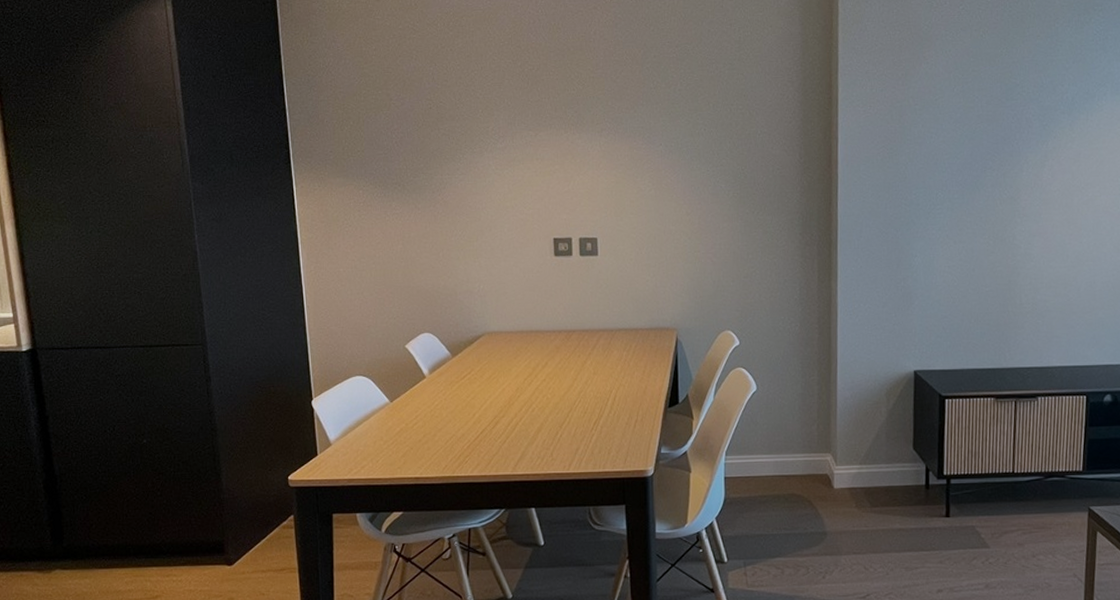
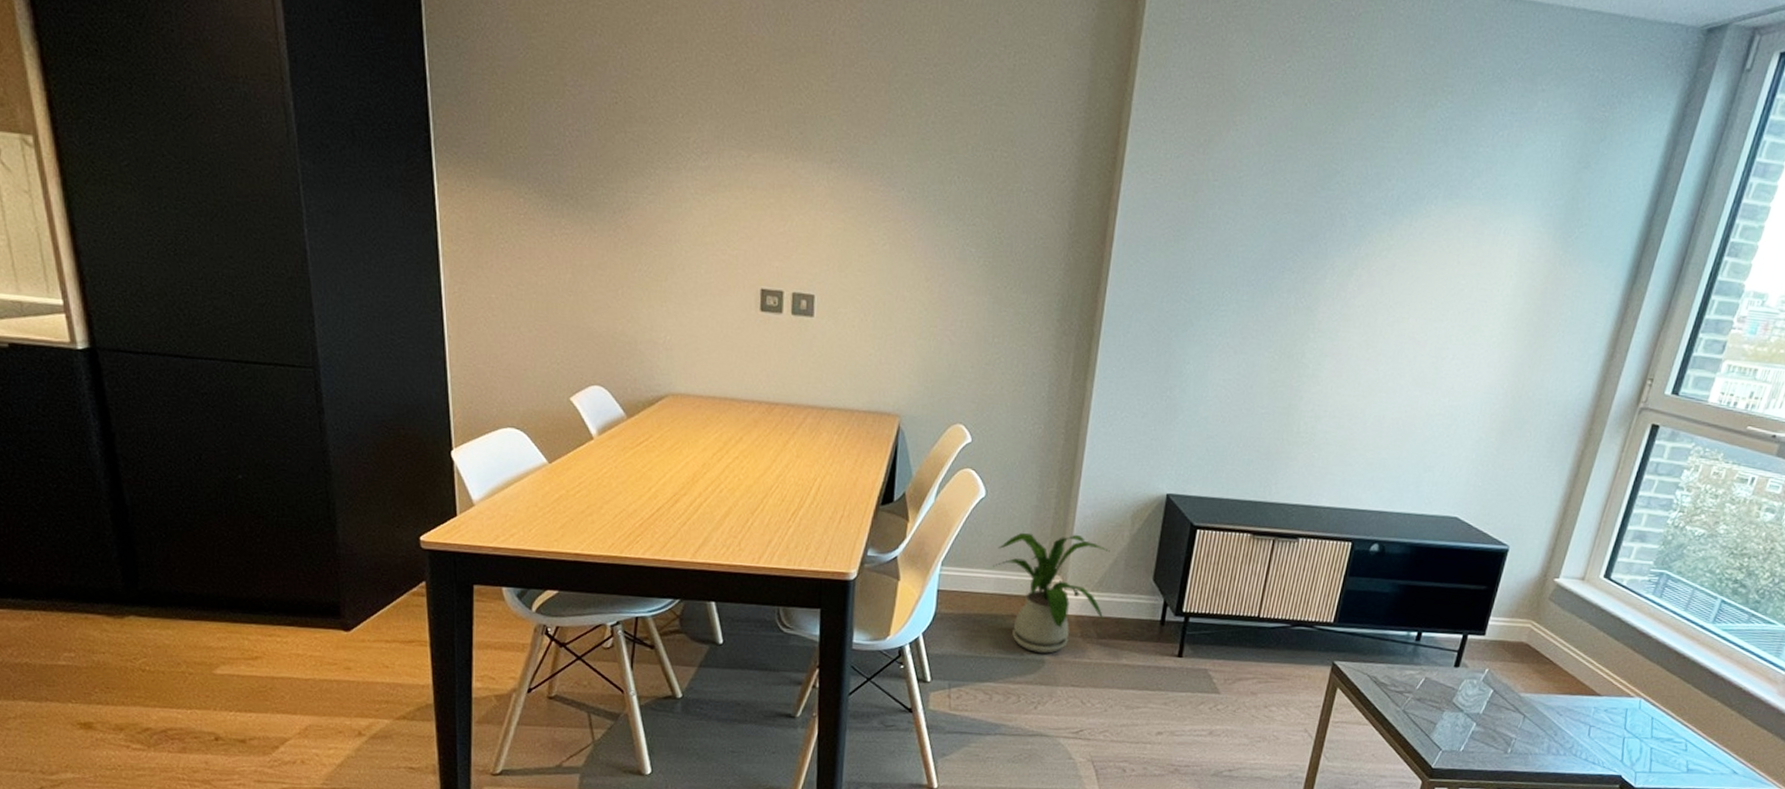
house plant: none [770,415,873,527] -> present [993,532,1110,654]

